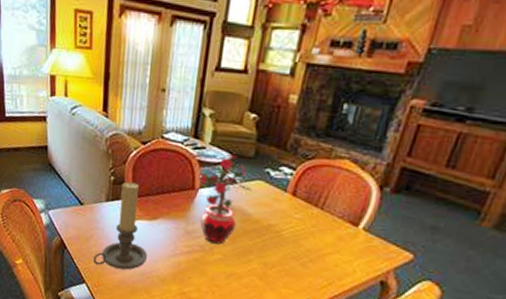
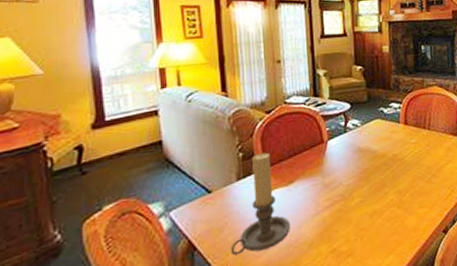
potted plant: present [198,152,252,245] -> none [325,101,373,189]

